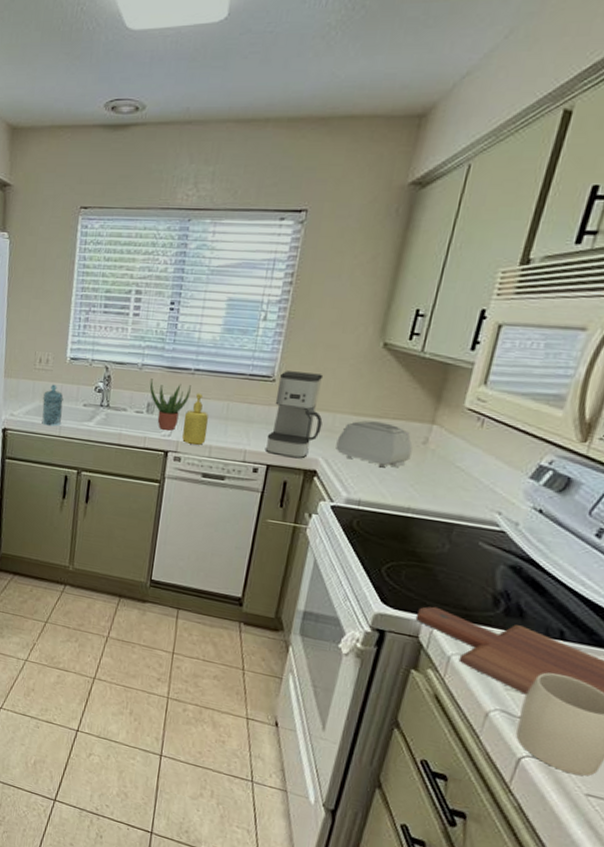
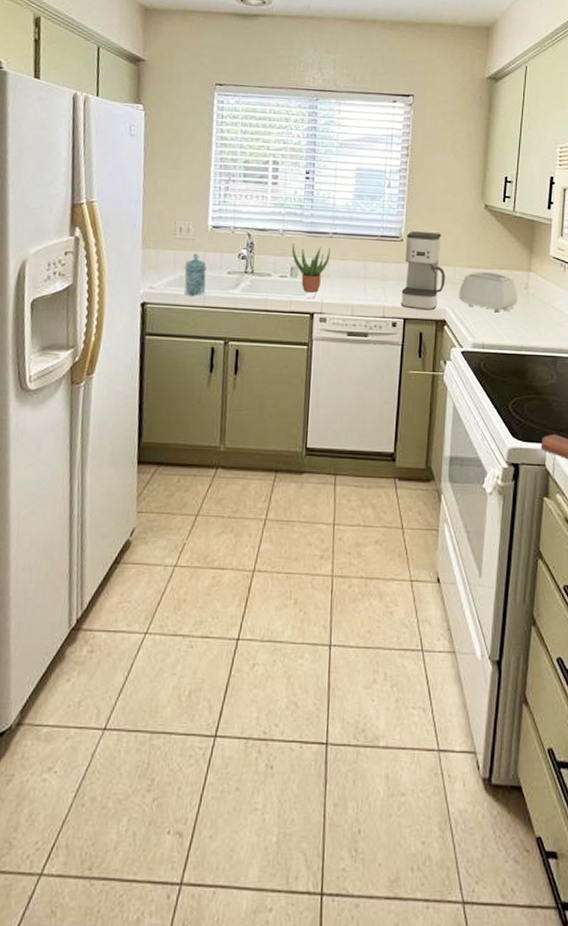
soap dispenser: present [182,393,209,445] -> none [326,255,349,304]

